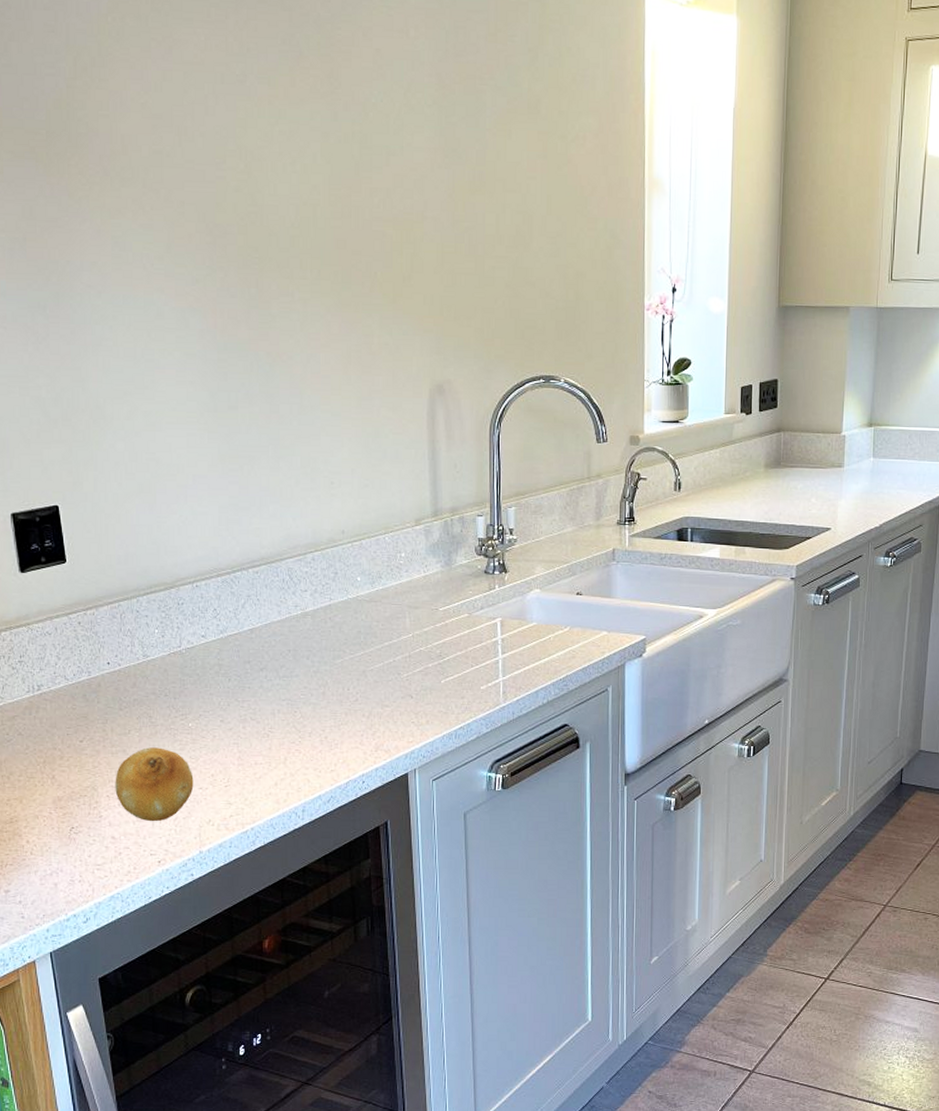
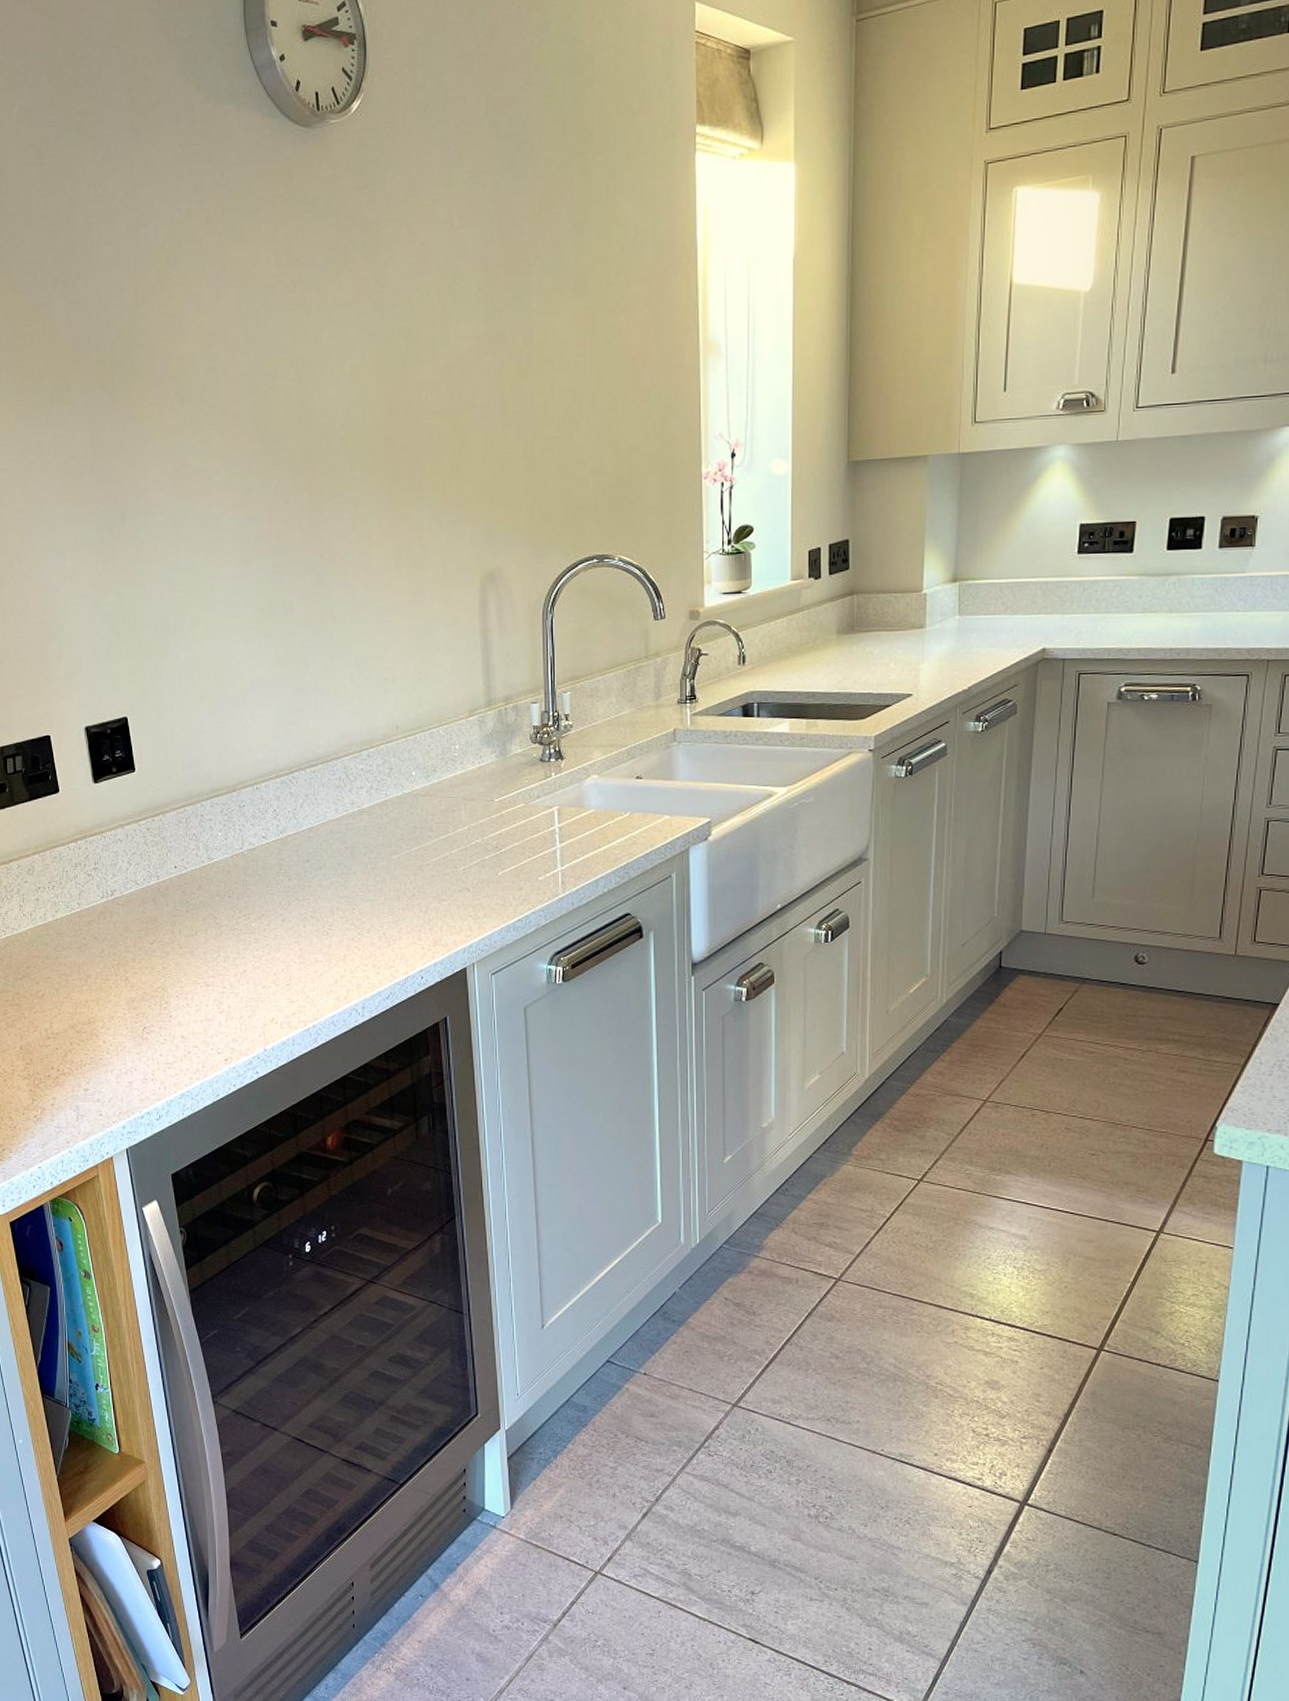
fruit: present [115,747,194,822] -> none [183,948,257,1021]

